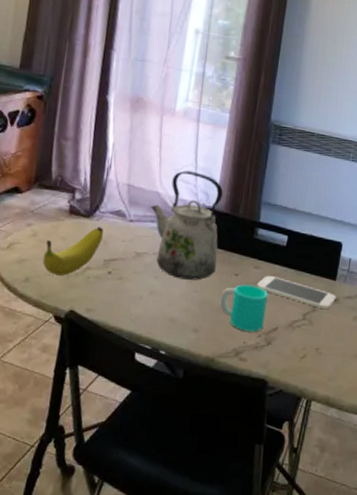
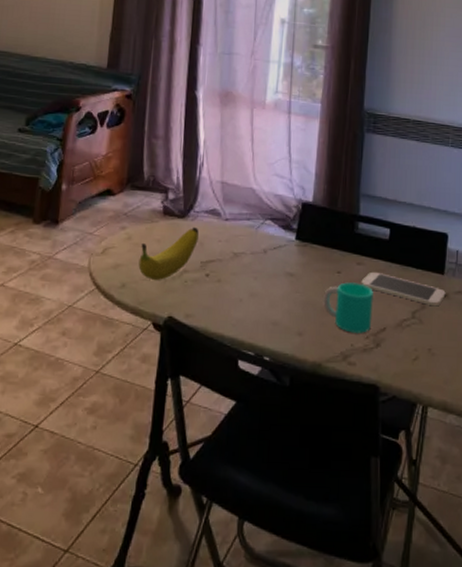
kettle: present [150,170,224,280] -> none [246,164,320,280]

